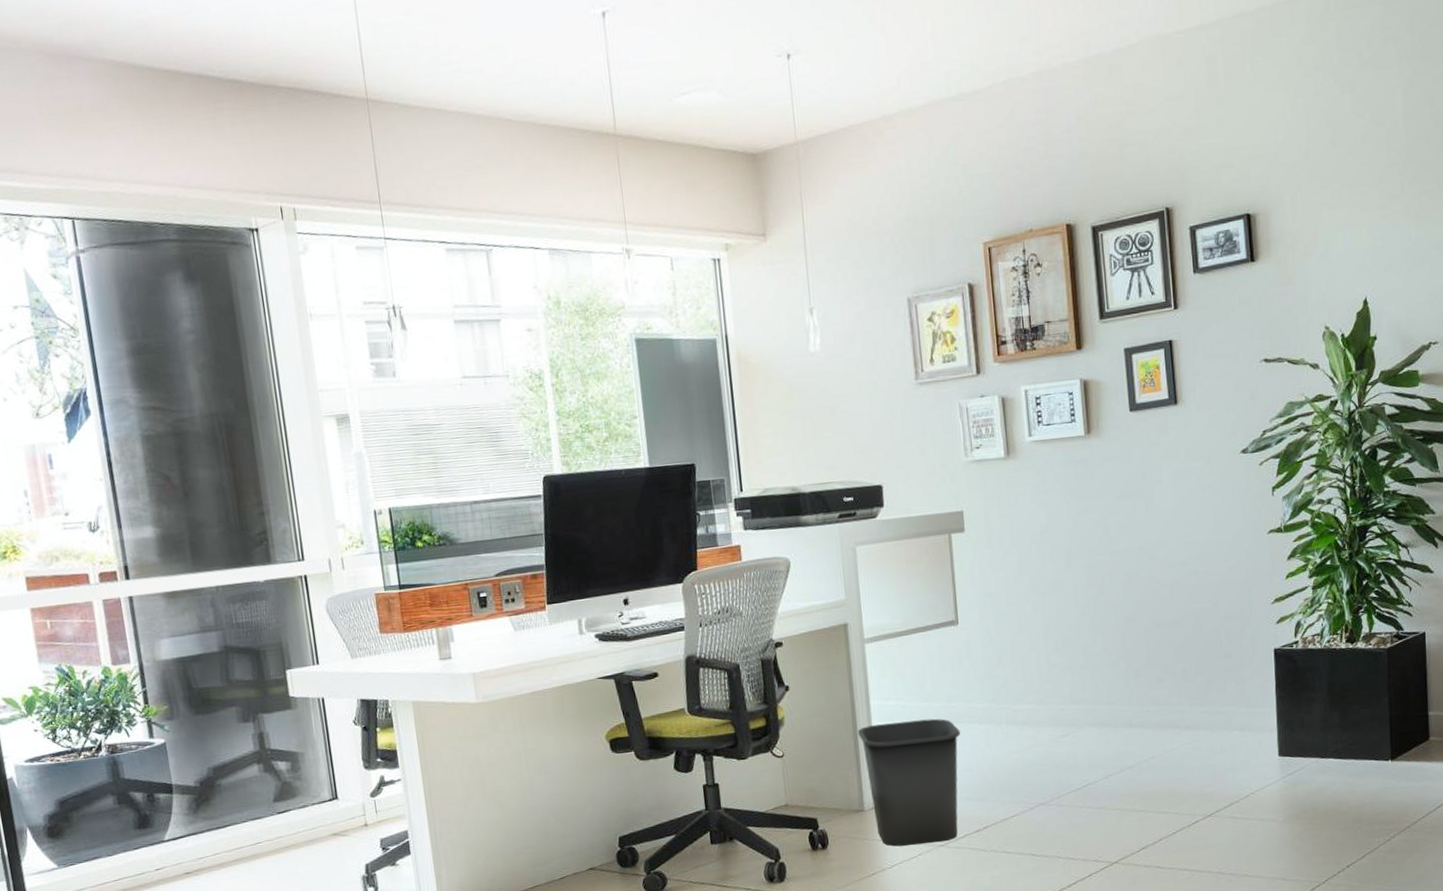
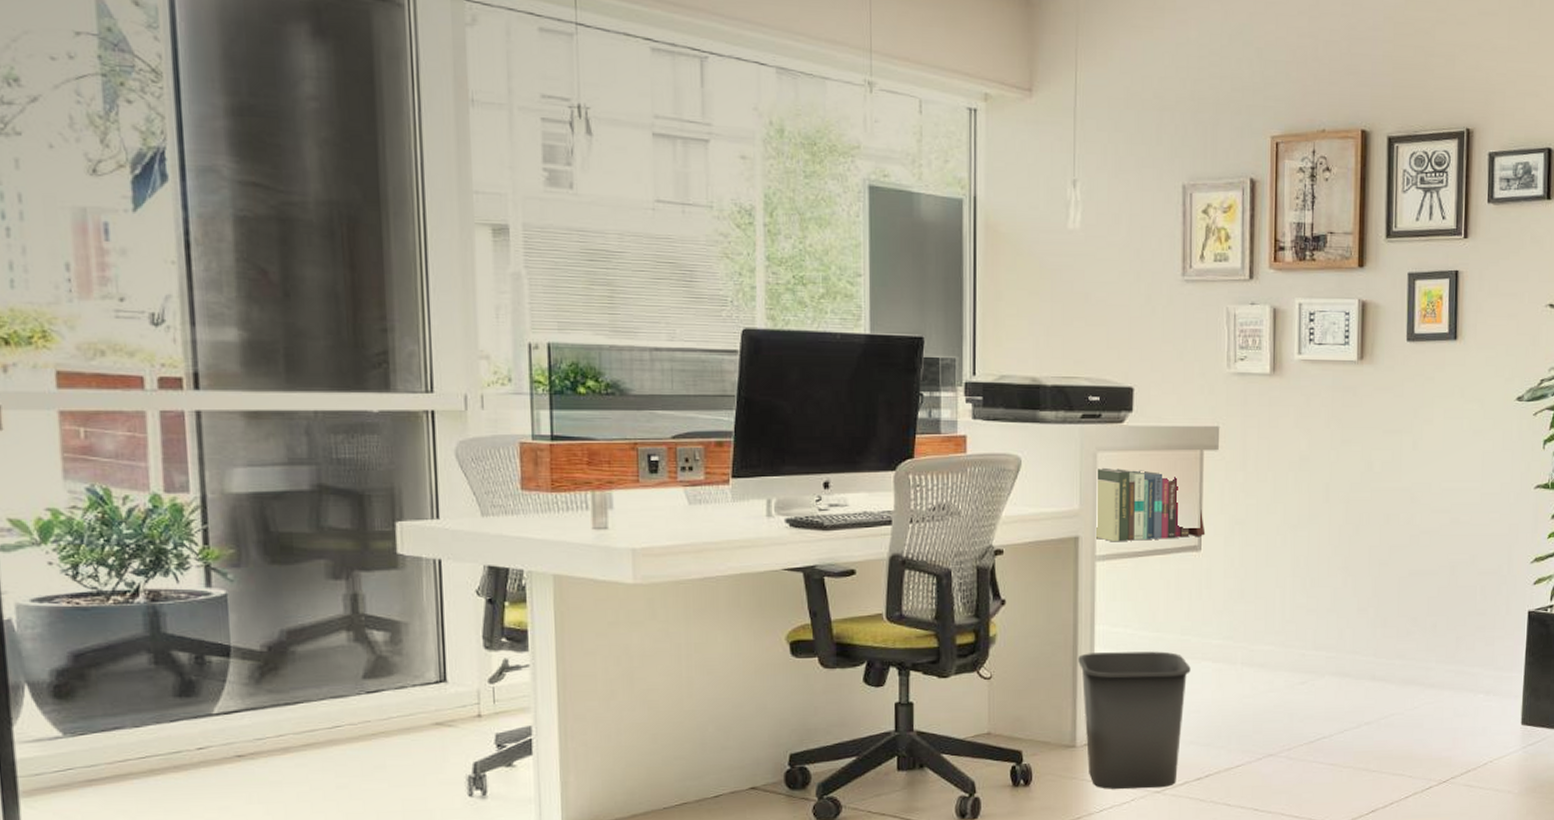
books: none [858,558,961,625] -> present [1095,467,1206,542]

